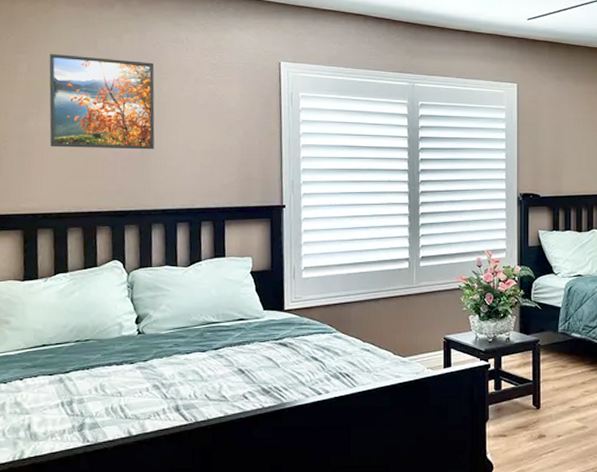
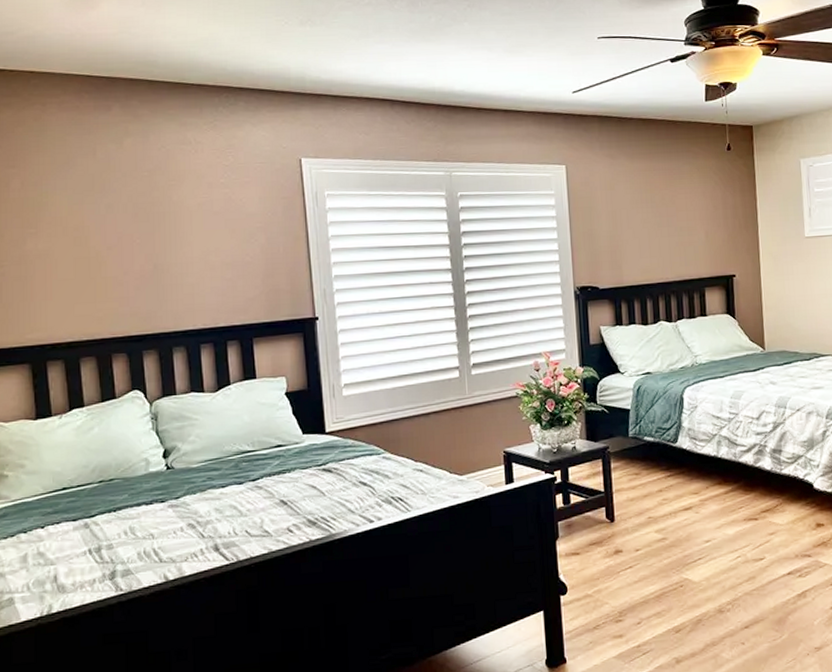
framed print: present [49,53,155,150] -> none [44,165,169,270]

